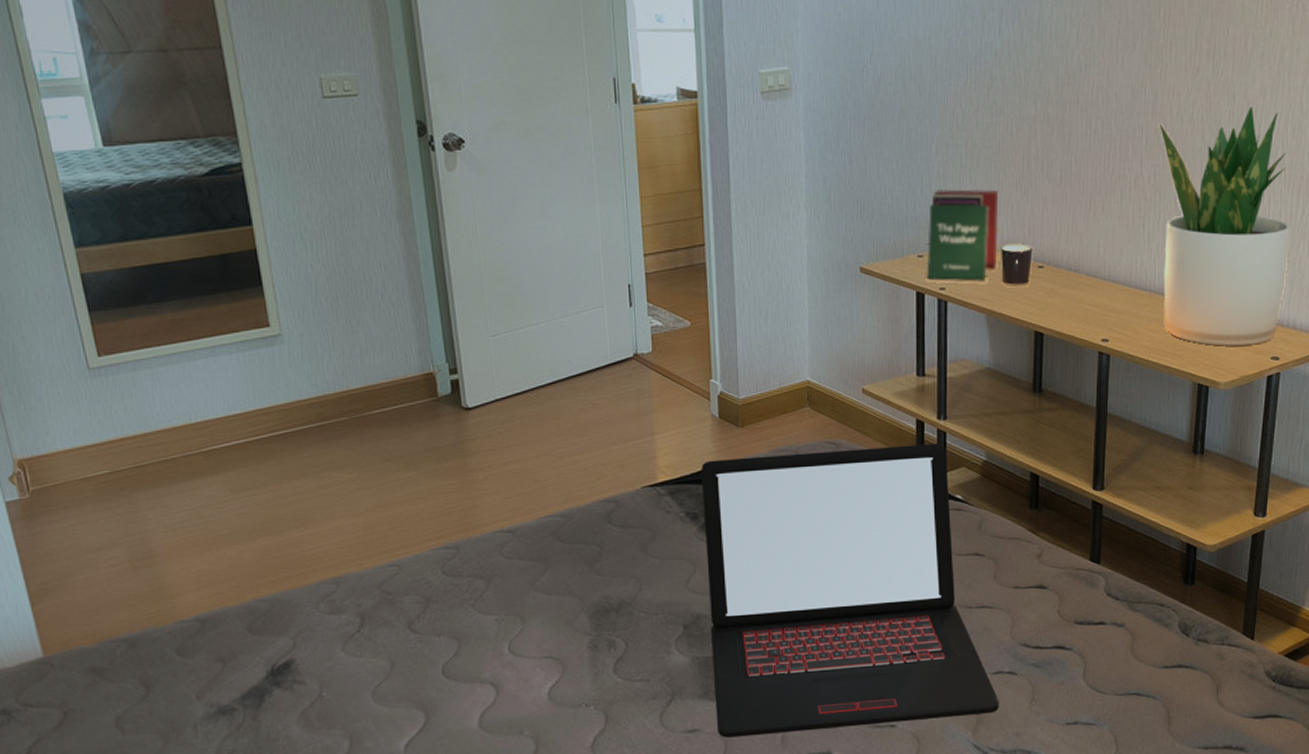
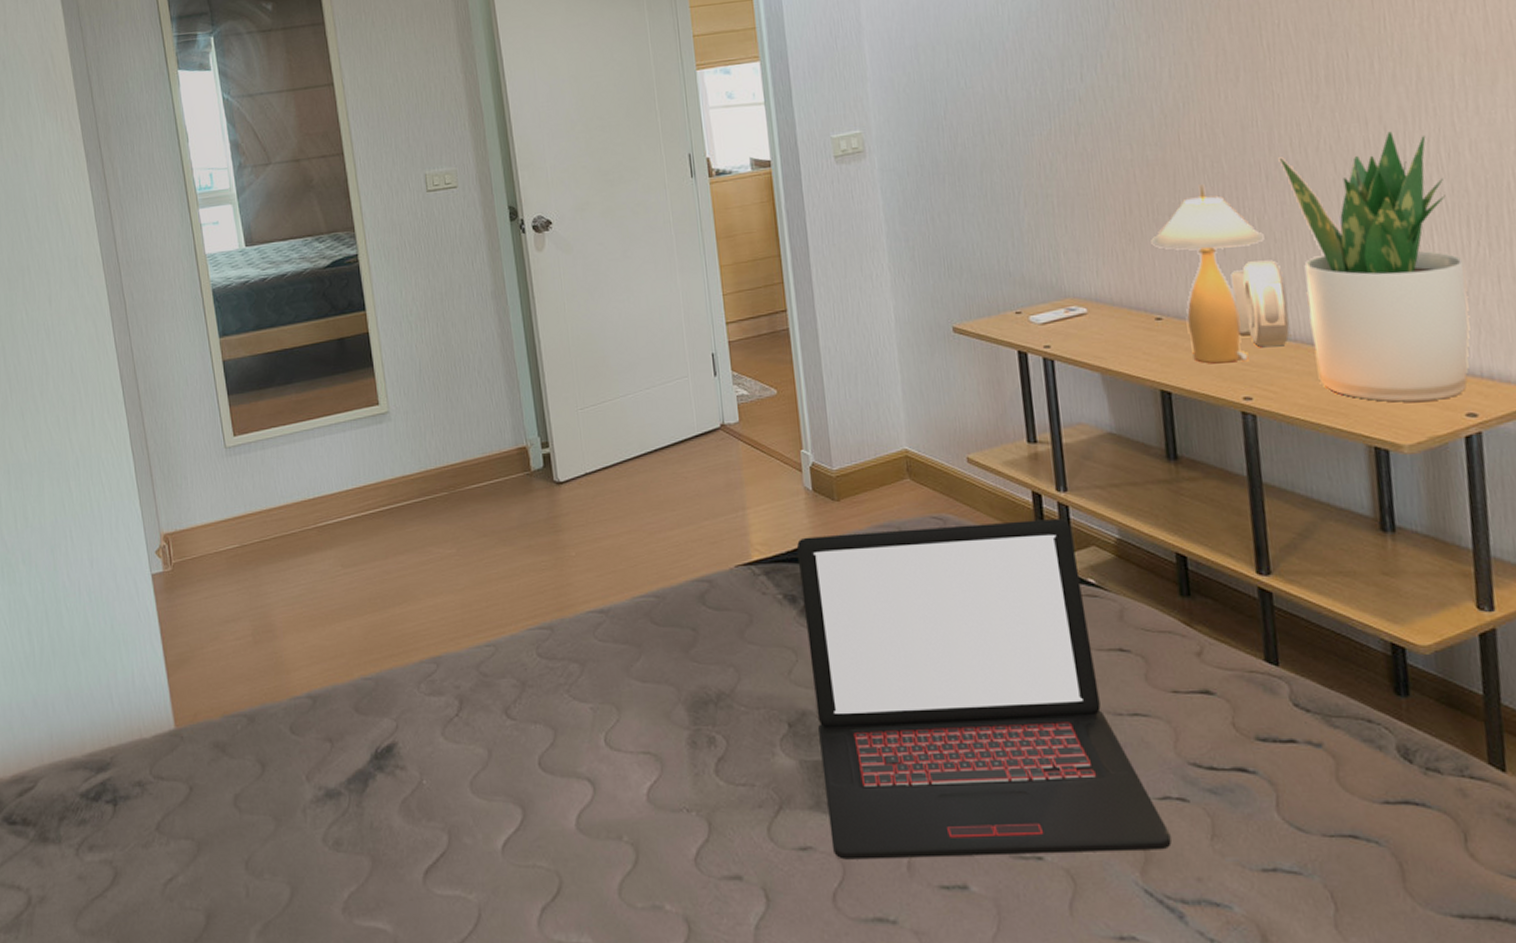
books: present [927,189,999,283] -> none [1023,239,1107,339]
mug: present [1001,244,1033,288] -> none [1109,295,1148,343]
table lamp: none [1044,144,1136,309] -> present [1152,184,1263,364]
alarm clock: none [1105,218,1148,296] -> present [1231,261,1290,347]

